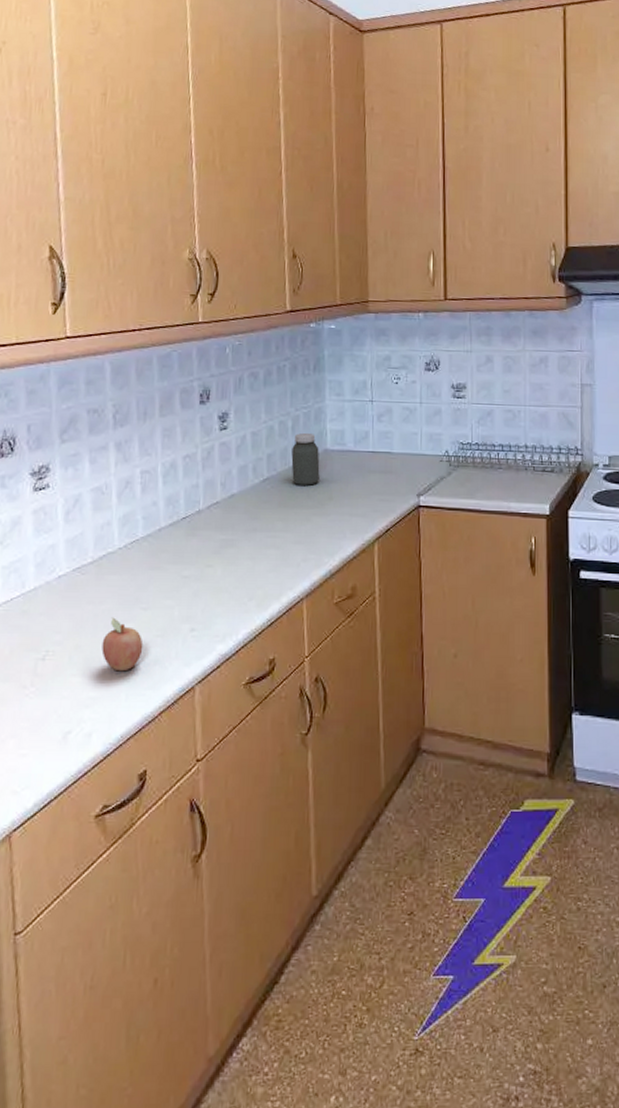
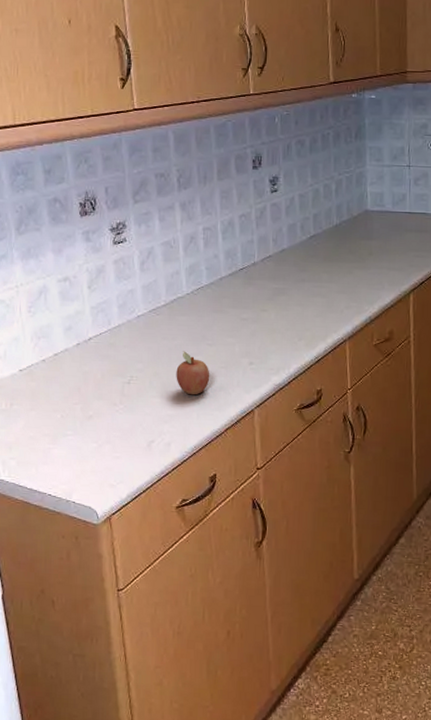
jar: present [291,432,320,485] -> none [335,195,361,242]

